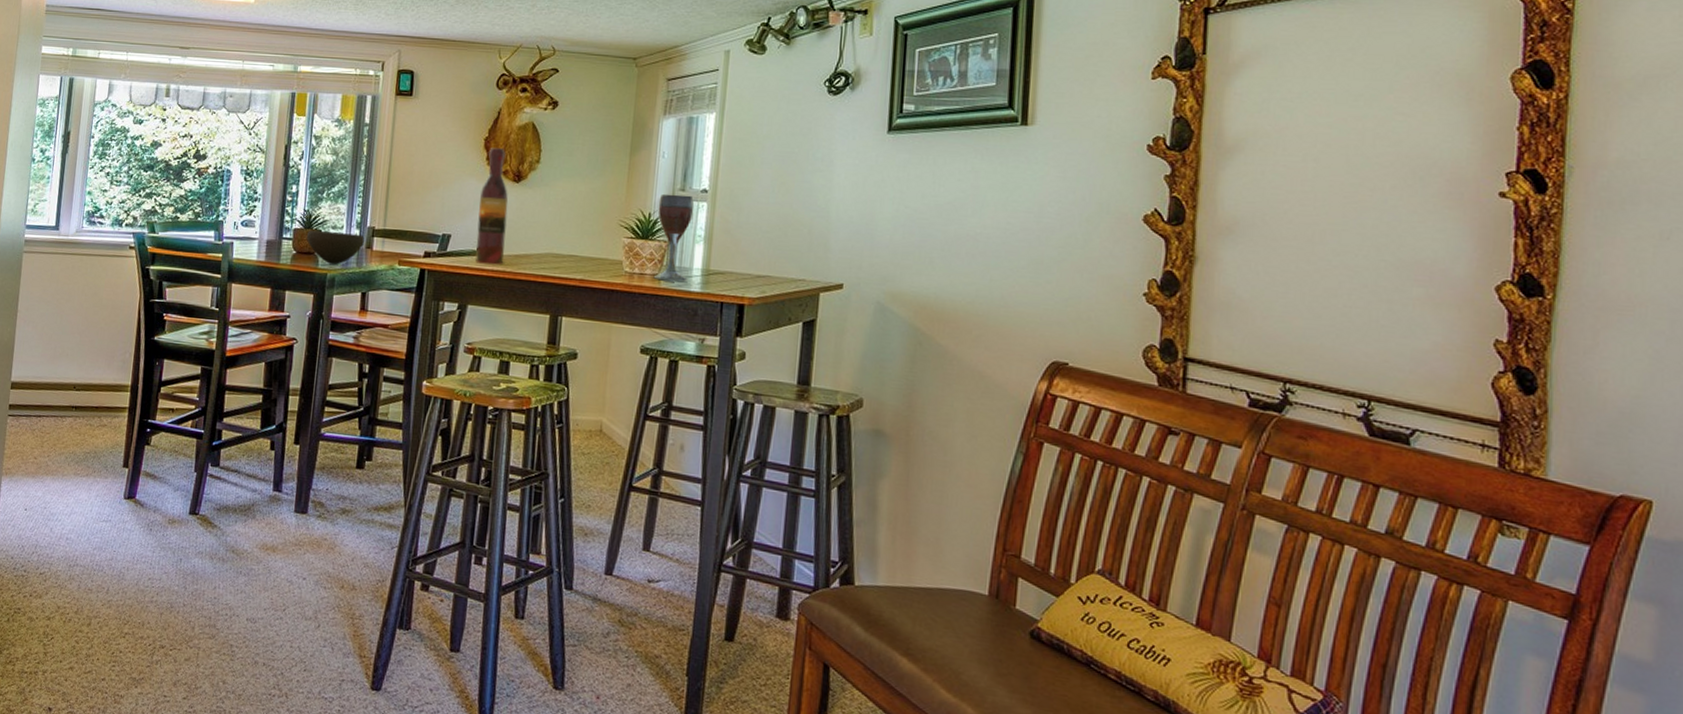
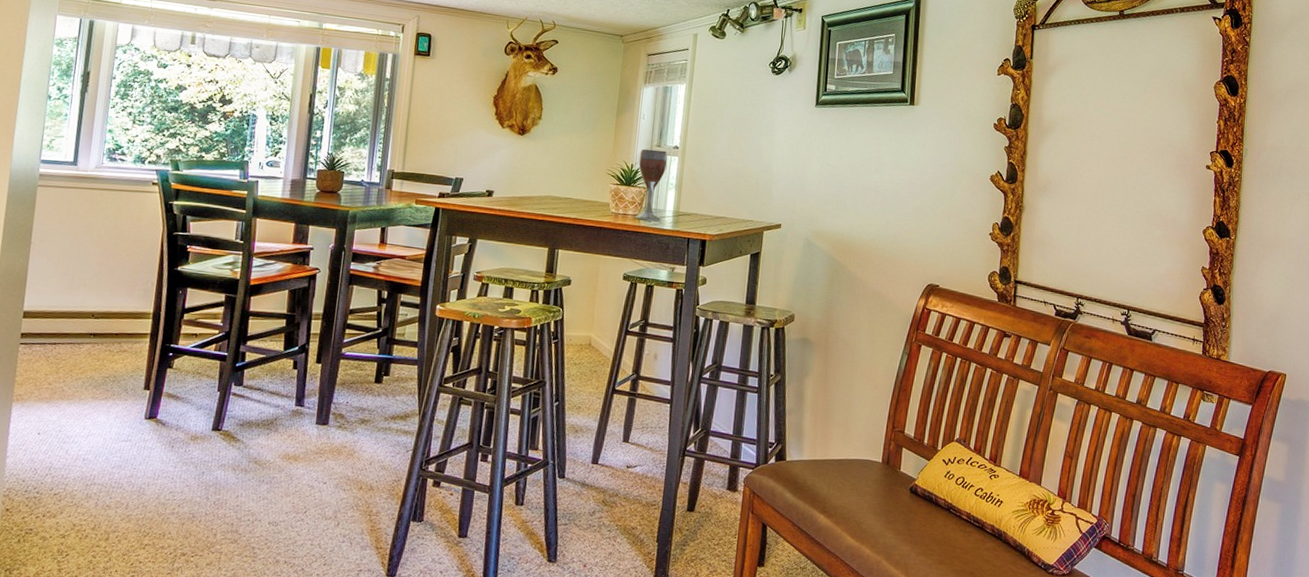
bowl: present [307,230,365,265] -> none [330,172,385,203]
wine bottle: present [475,148,509,266] -> none [484,105,514,206]

